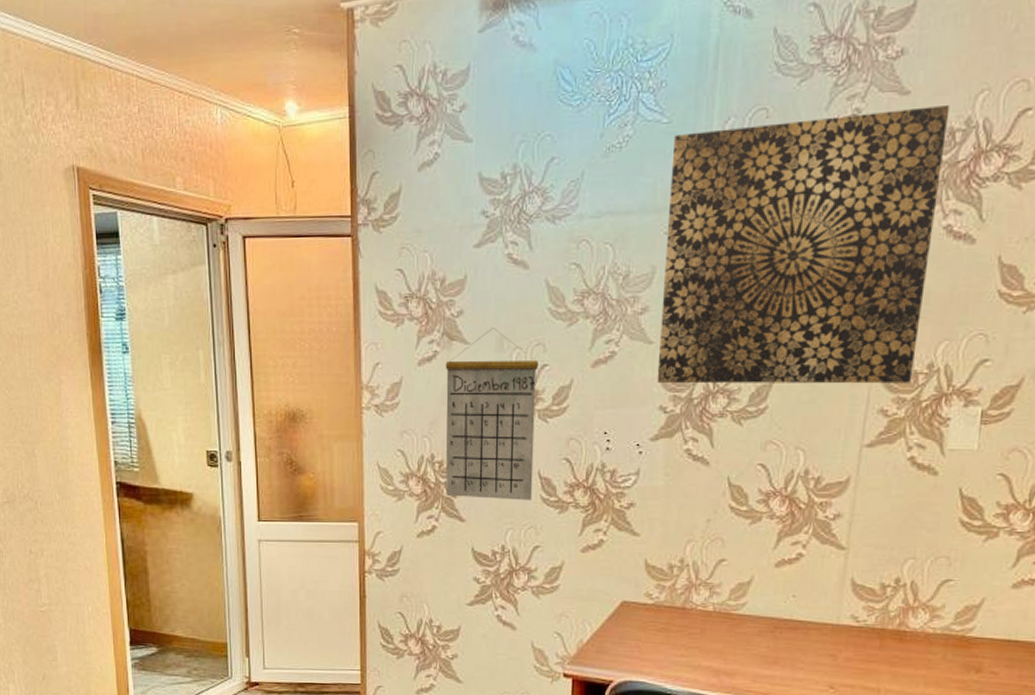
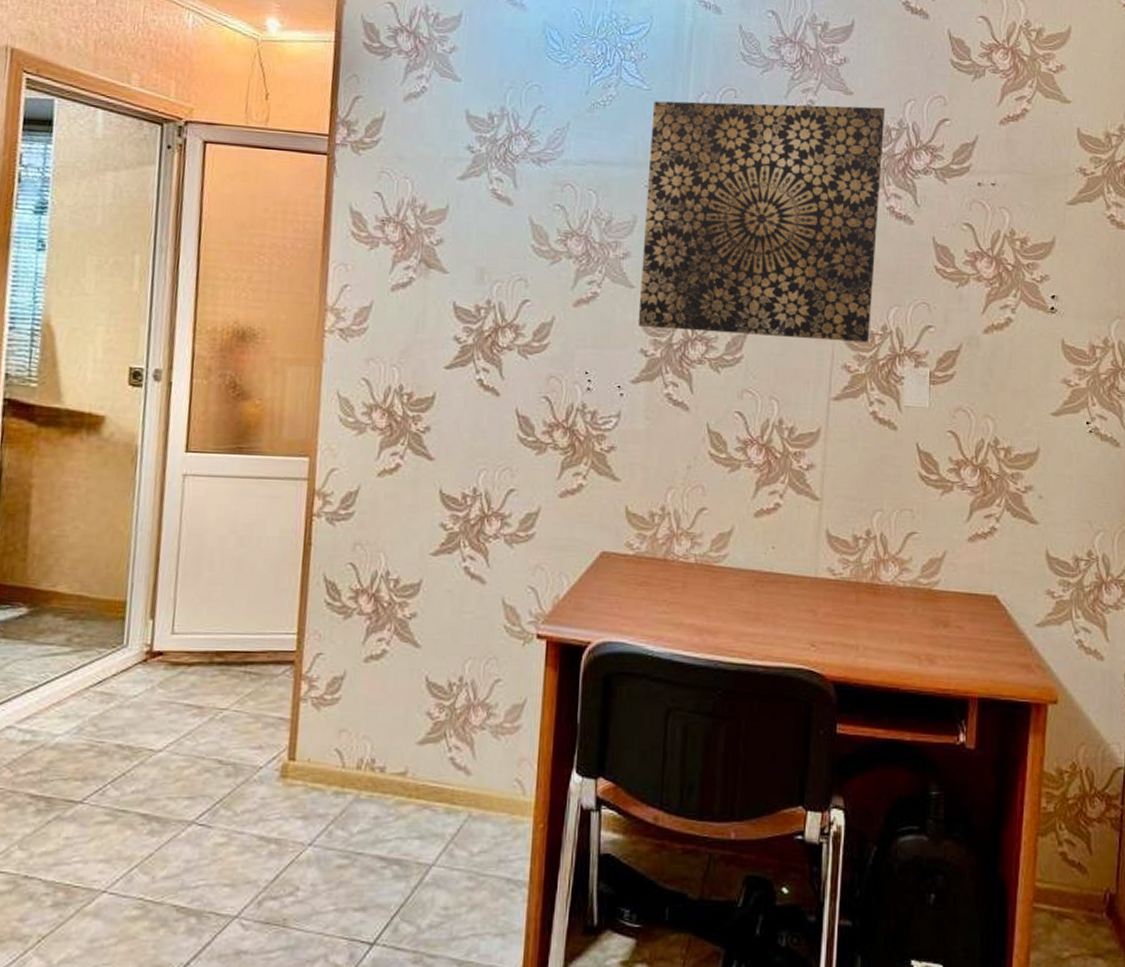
calendar: present [445,328,538,501] -> none [413,259,519,440]

